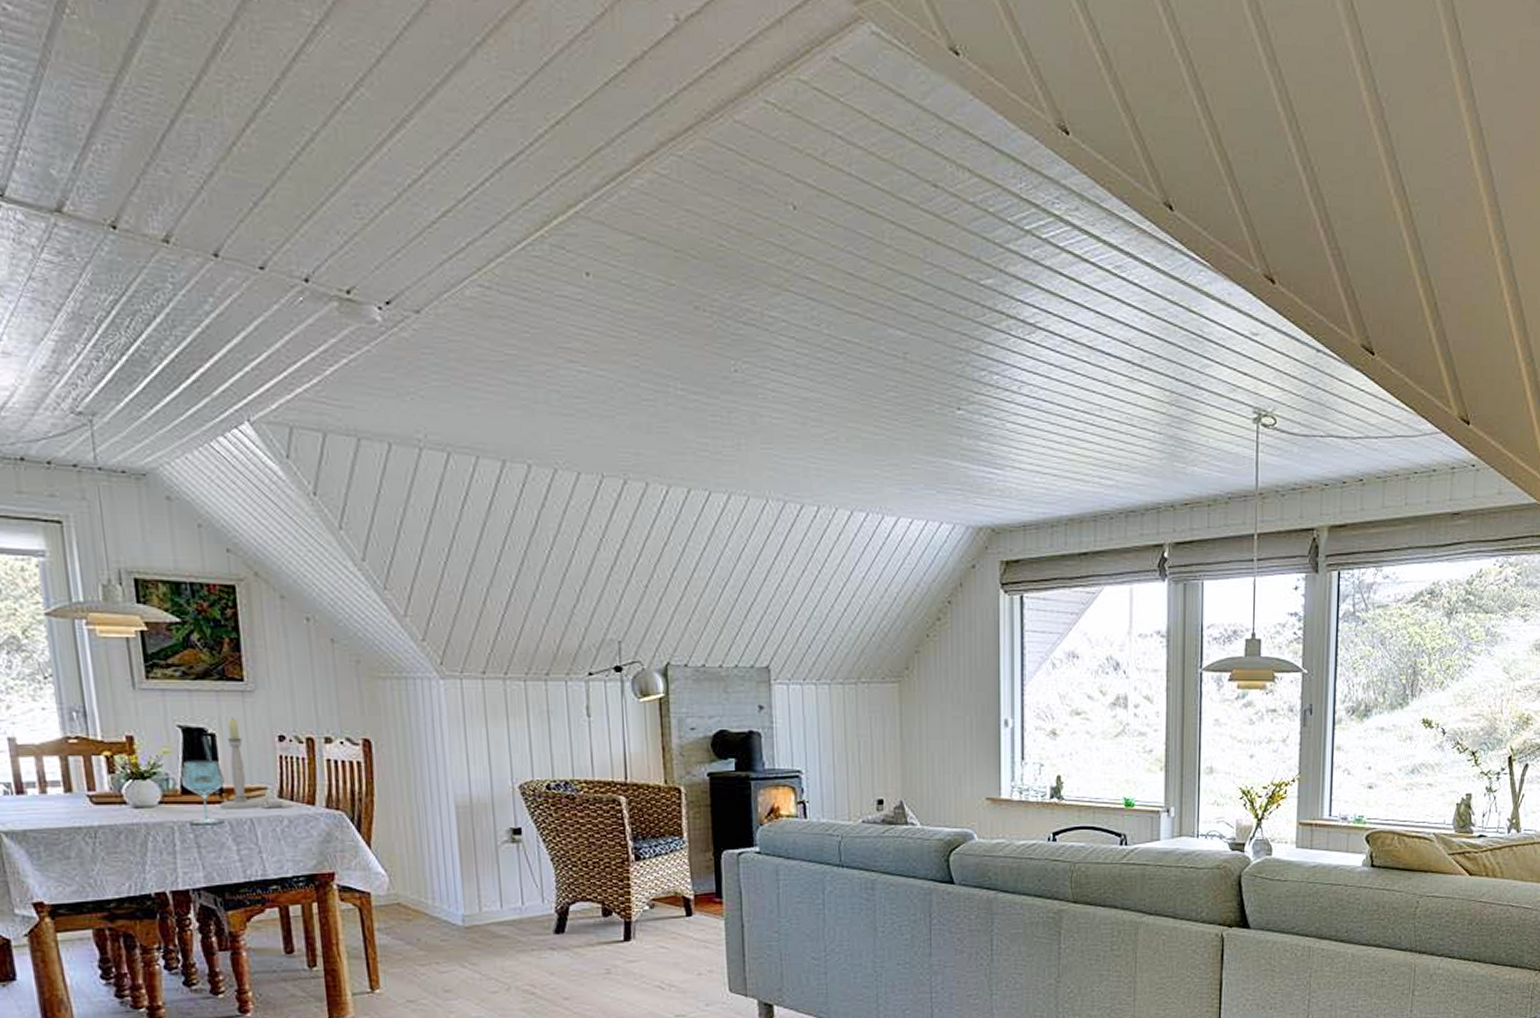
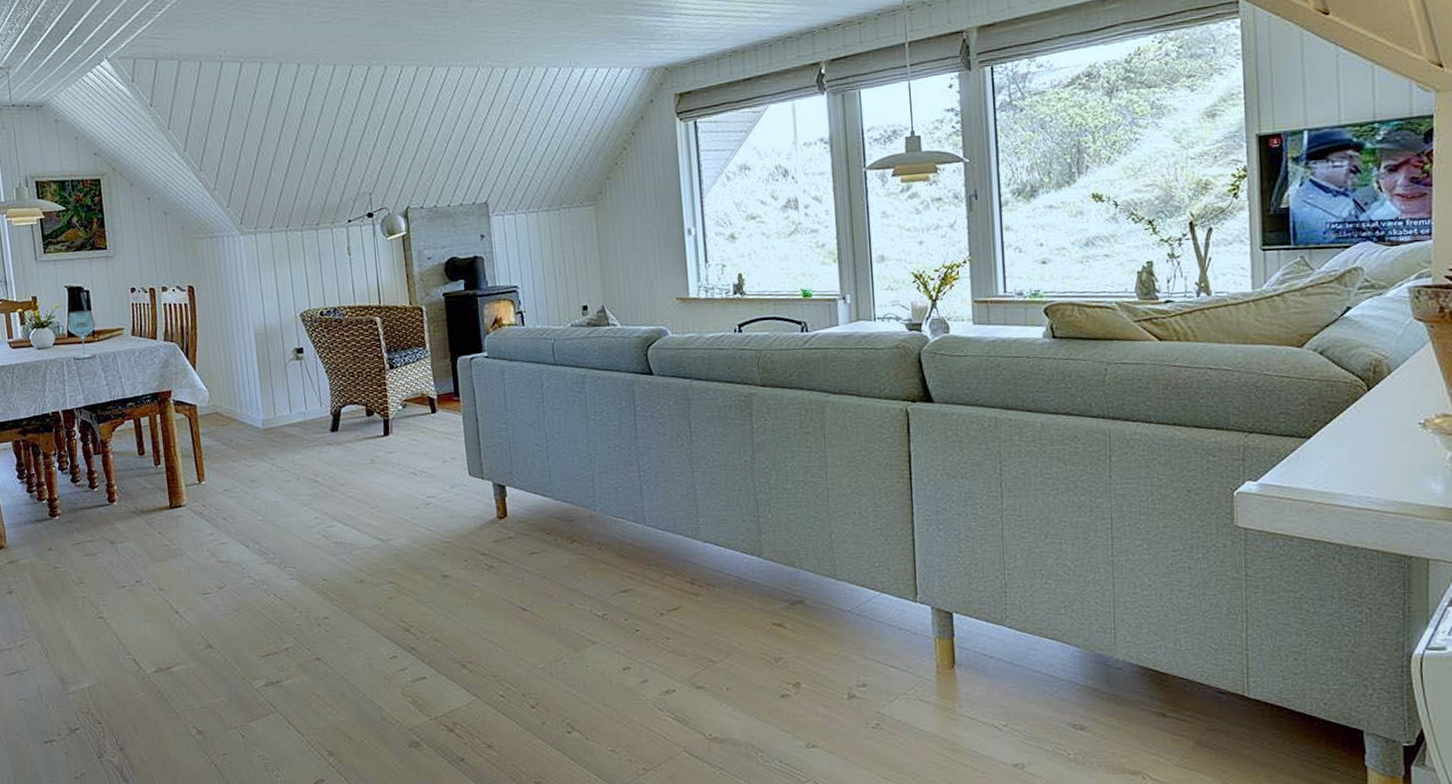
candlestick: present [220,718,296,810] -> none [93,277,144,347]

